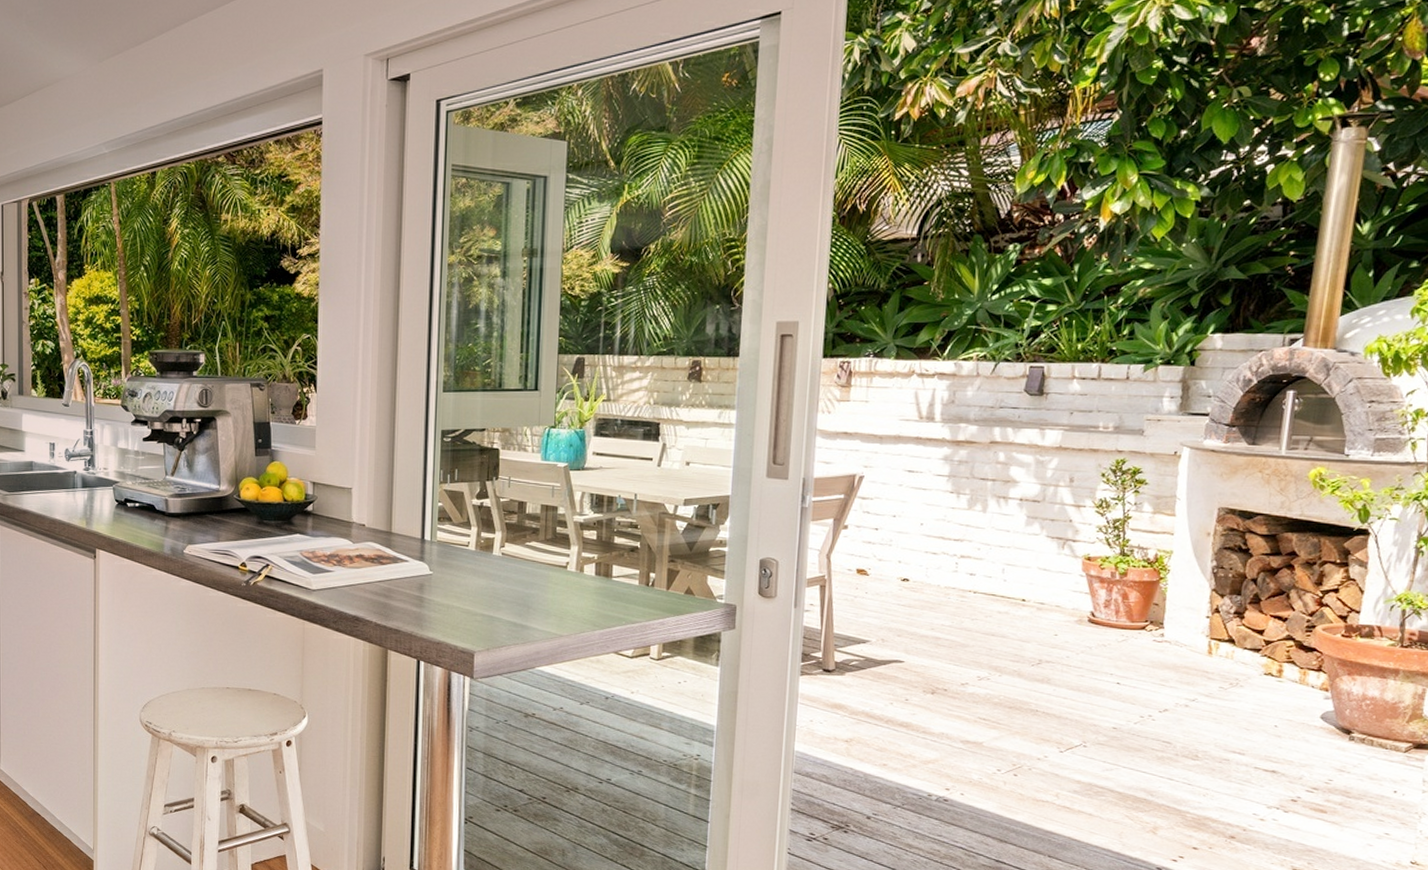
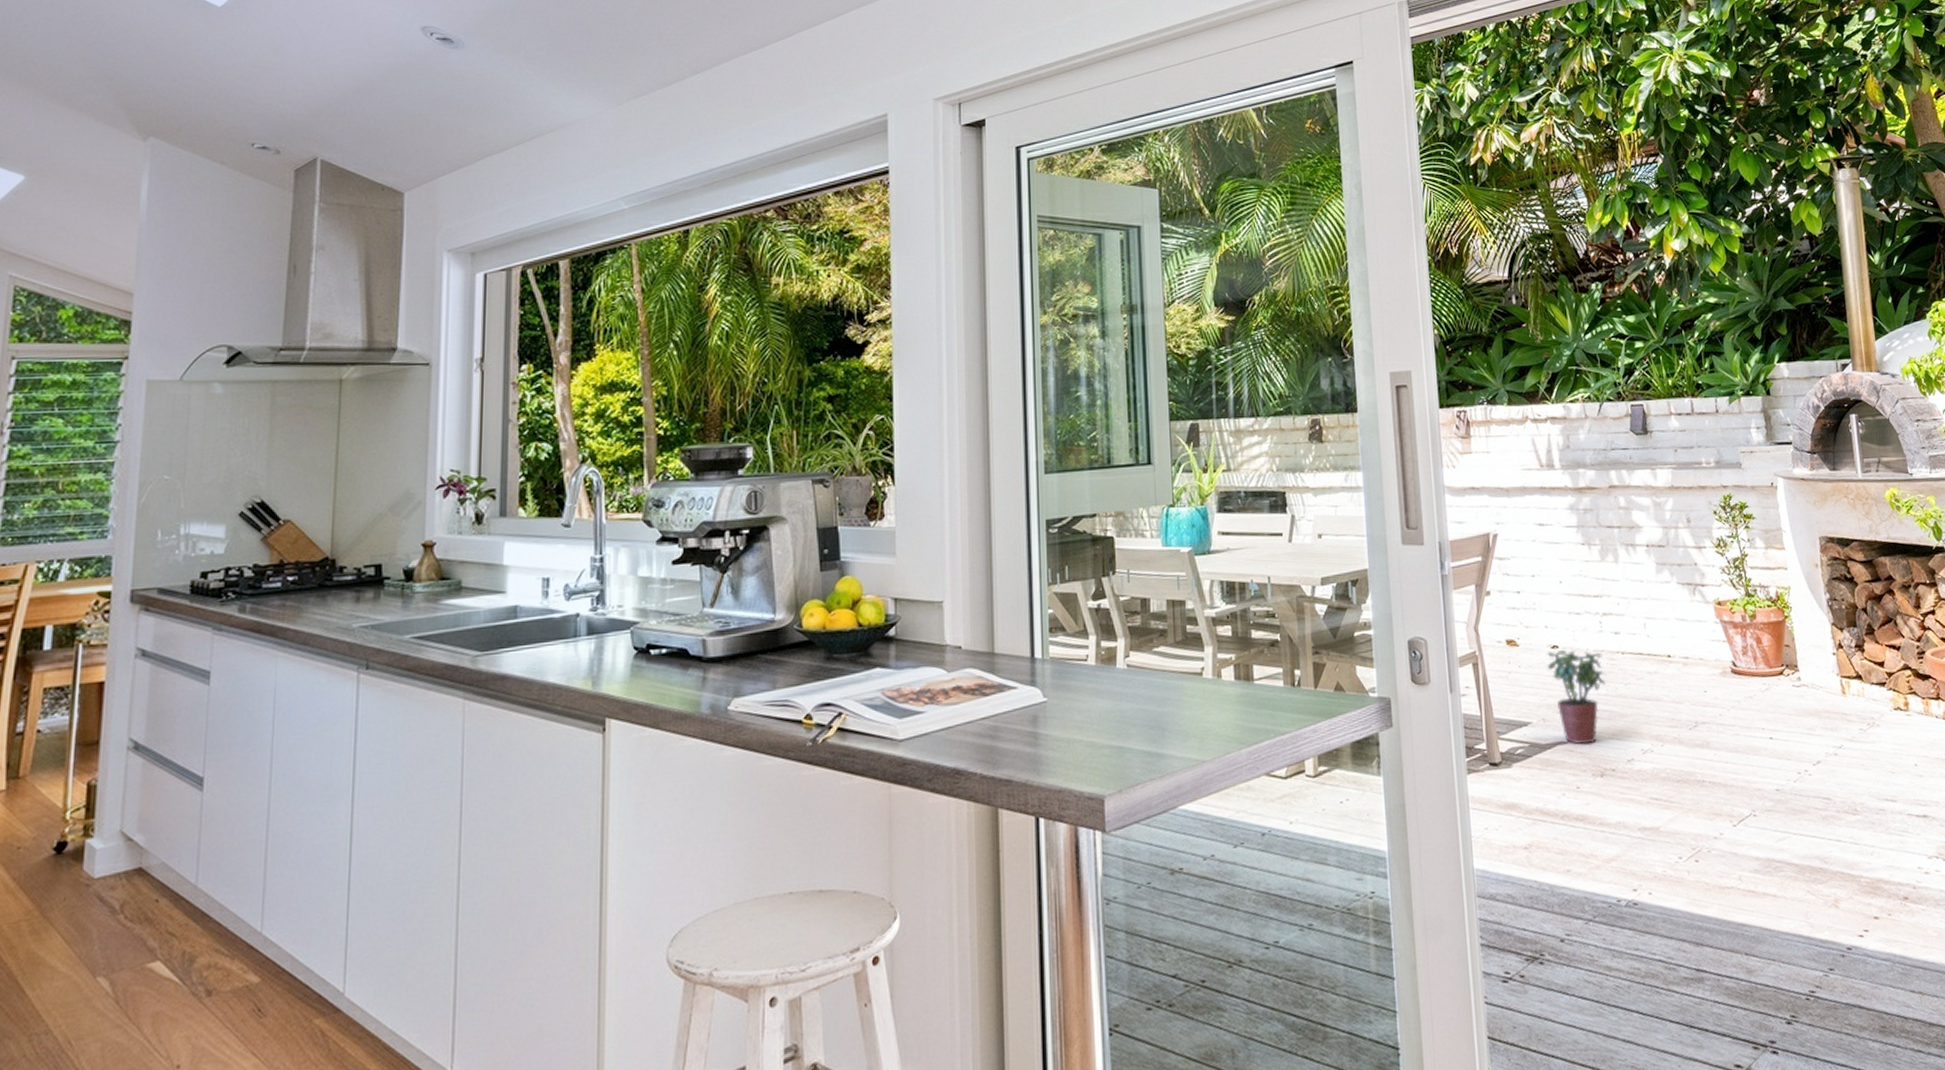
potted plant: none [895,582,954,666] -> present [1547,649,1607,745]

